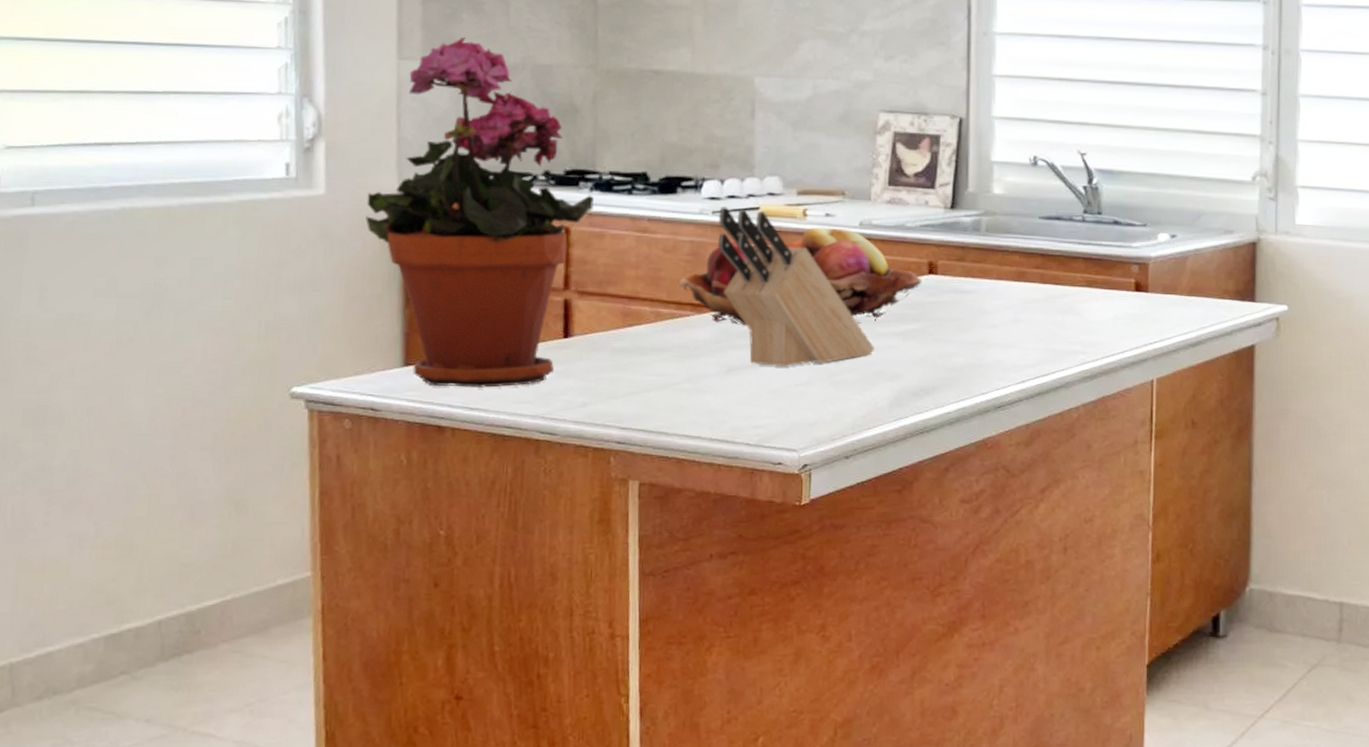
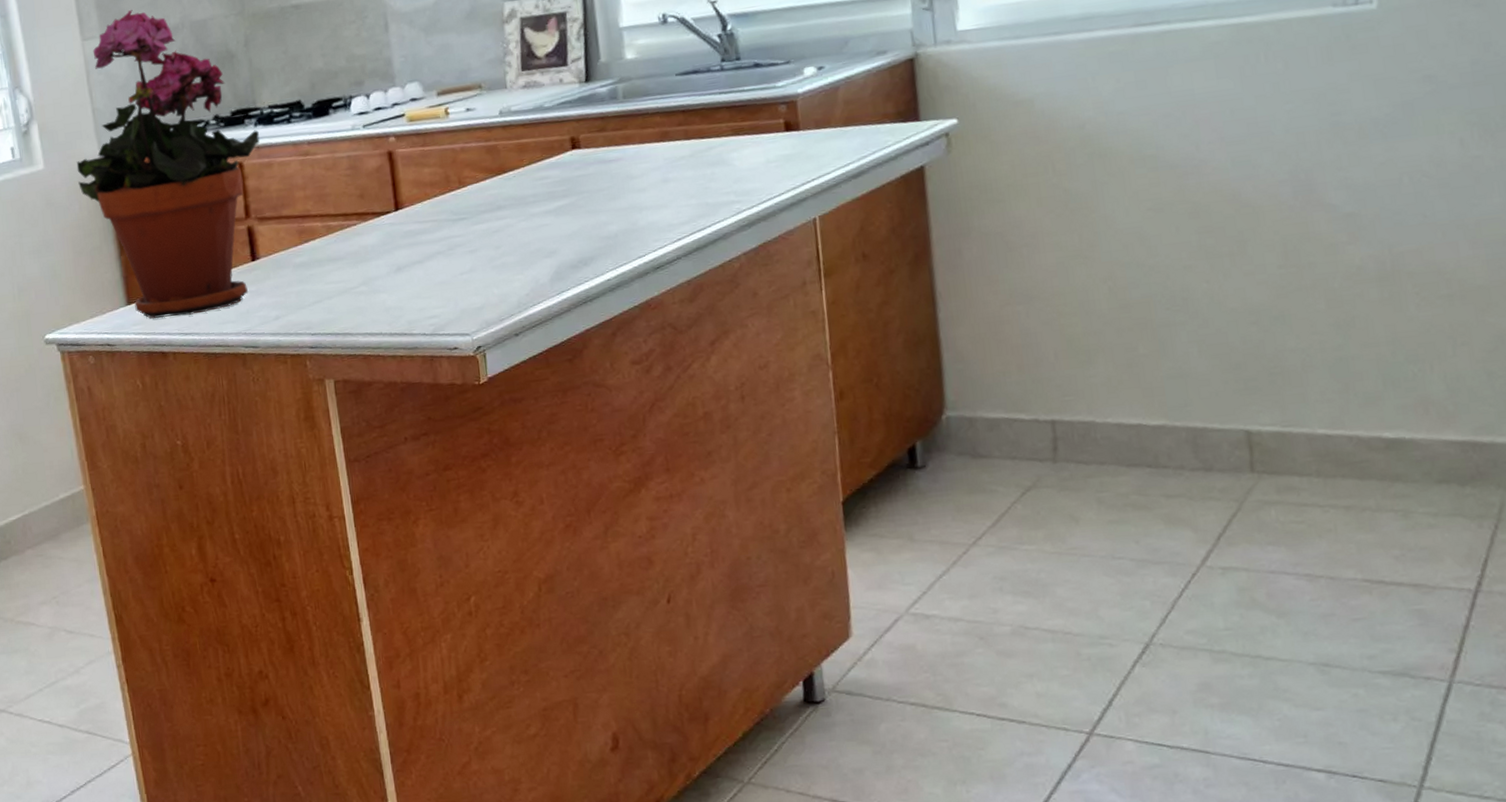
fruit basket: present [679,227,922,326] -> none [342,120,567,227]
knife block: present [717,207,874,366] -> none [369,117,529,261]

